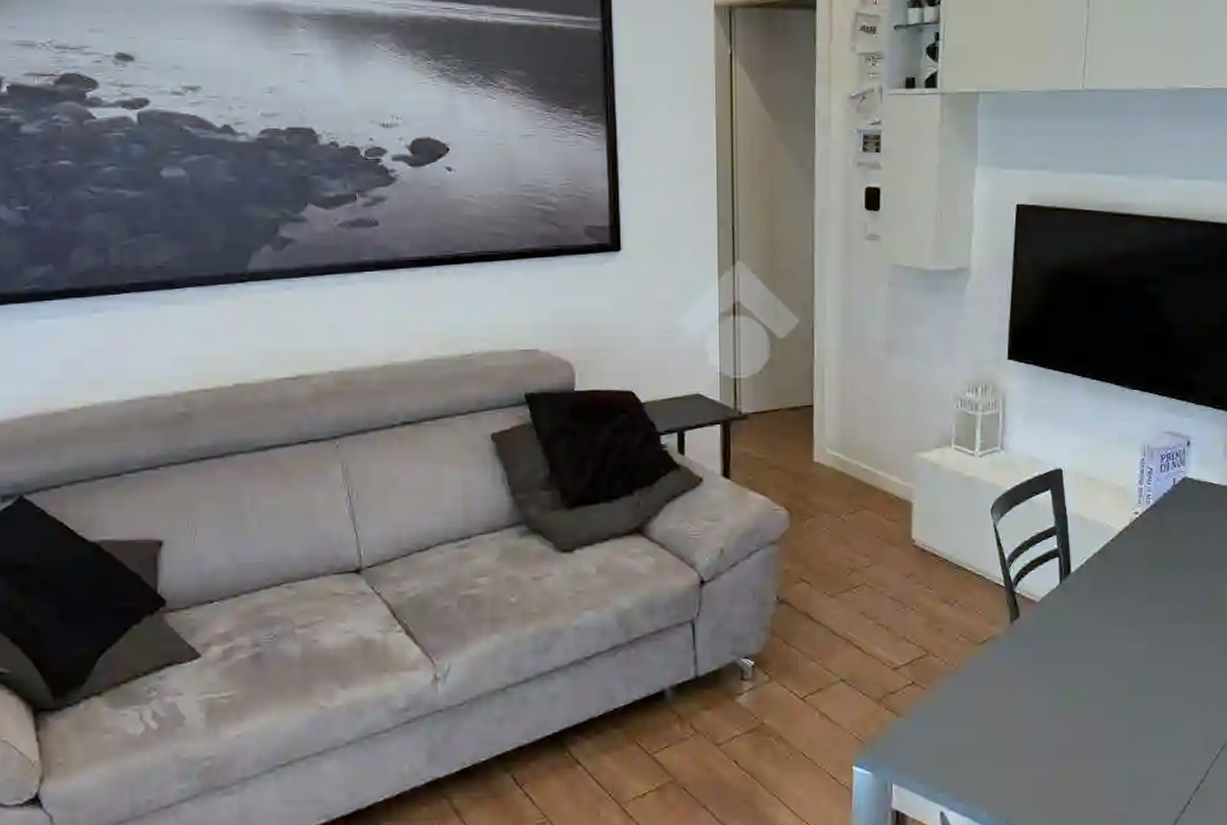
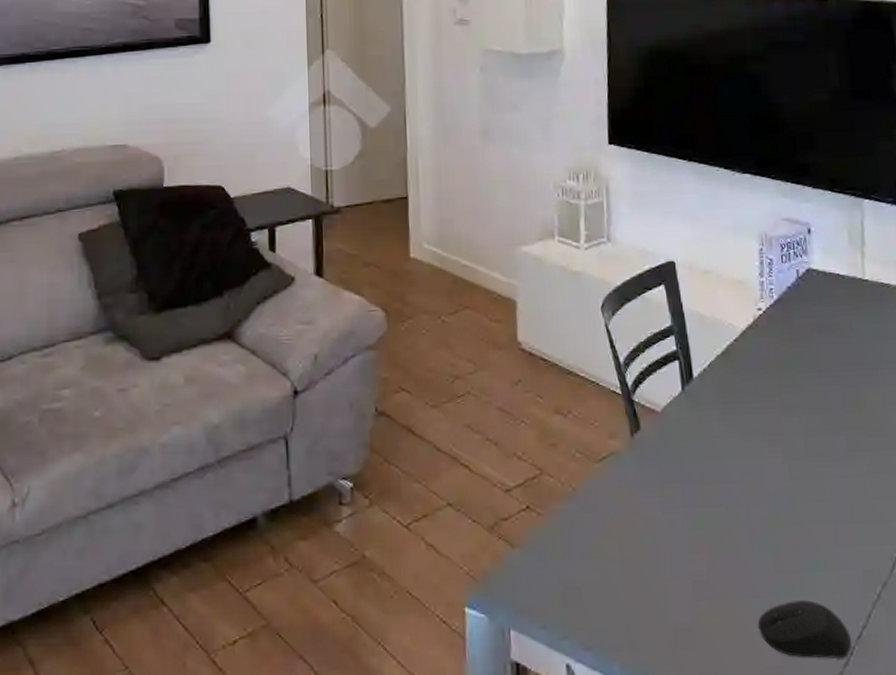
computer mouse: none [1110,760,1190,807] -> present [757,600,852,660]

